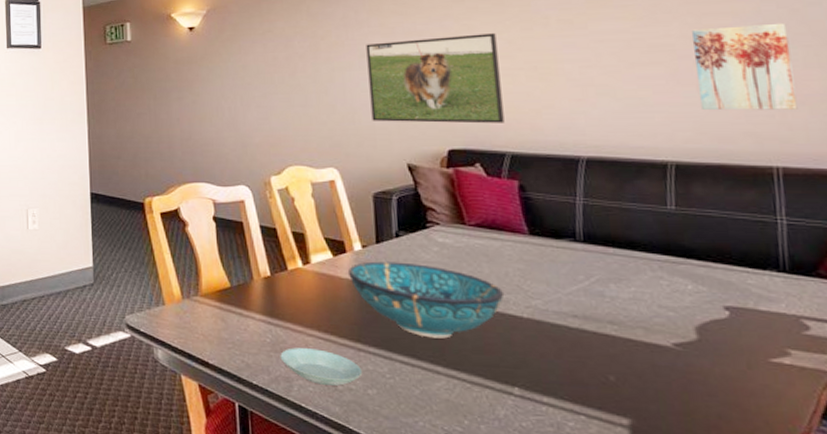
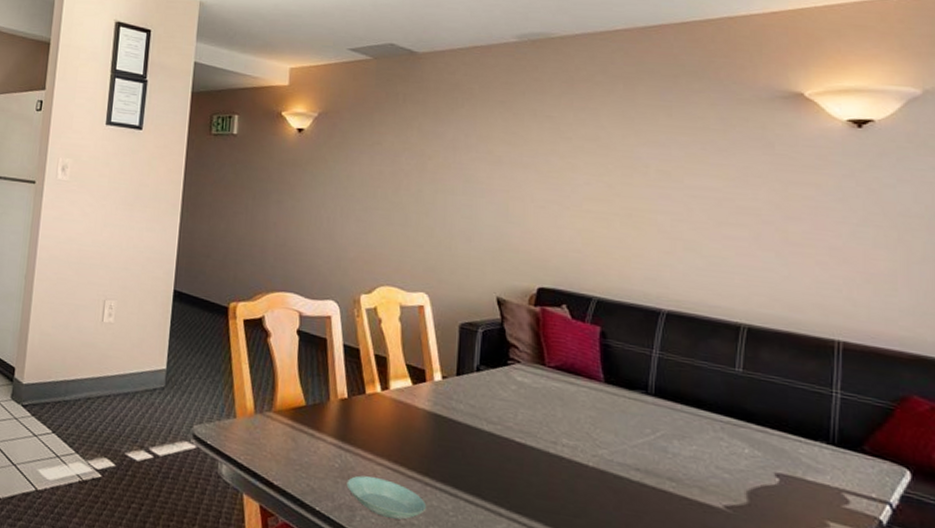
decorative bowl: present [347,261,505,339] -> none [424,393,574,480]
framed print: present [366,33,505,124] -> none [468,170,597,267]
wall art: present [692,24,798,111] -> none [778,196,863,287]

